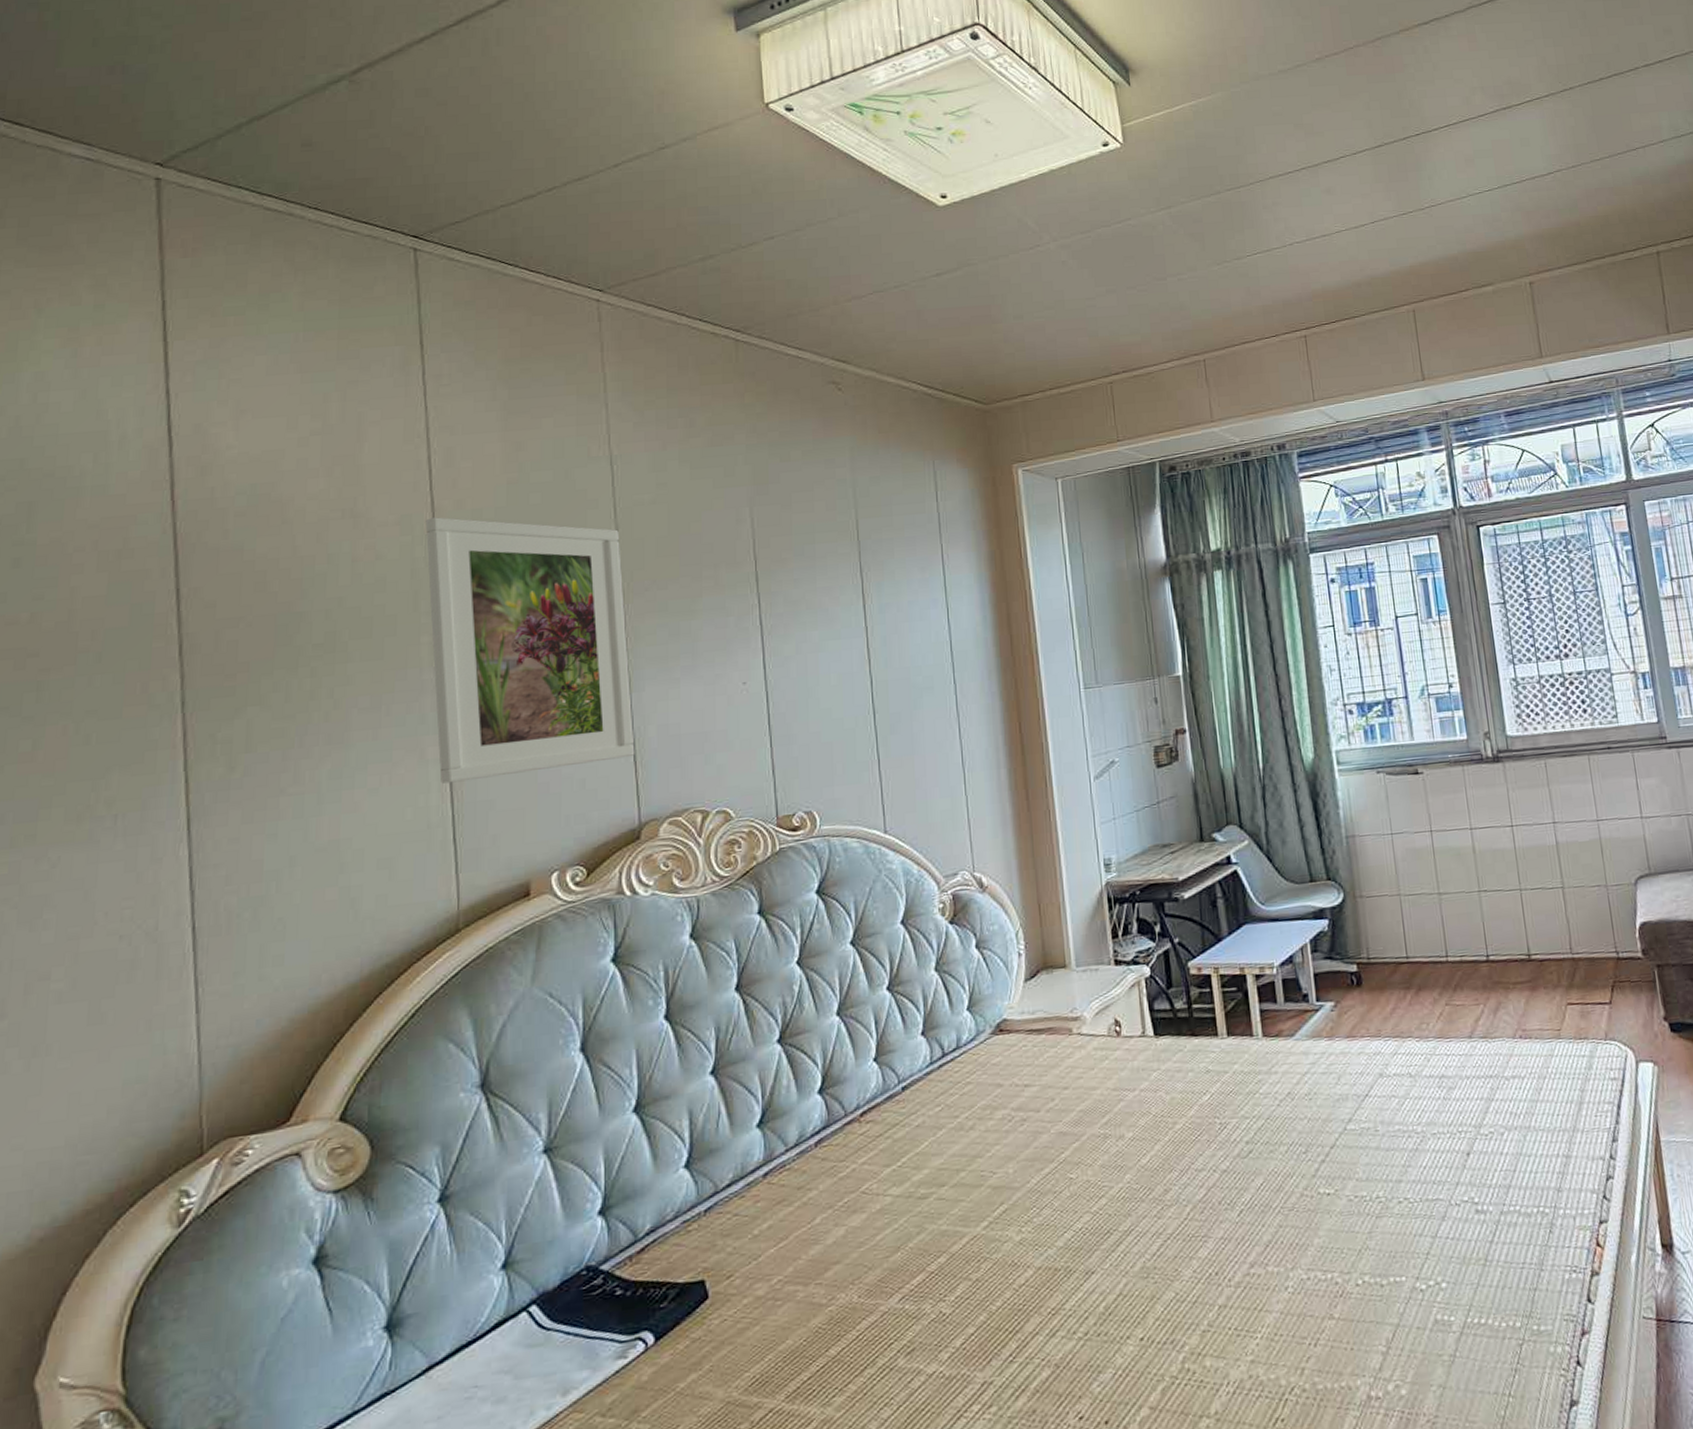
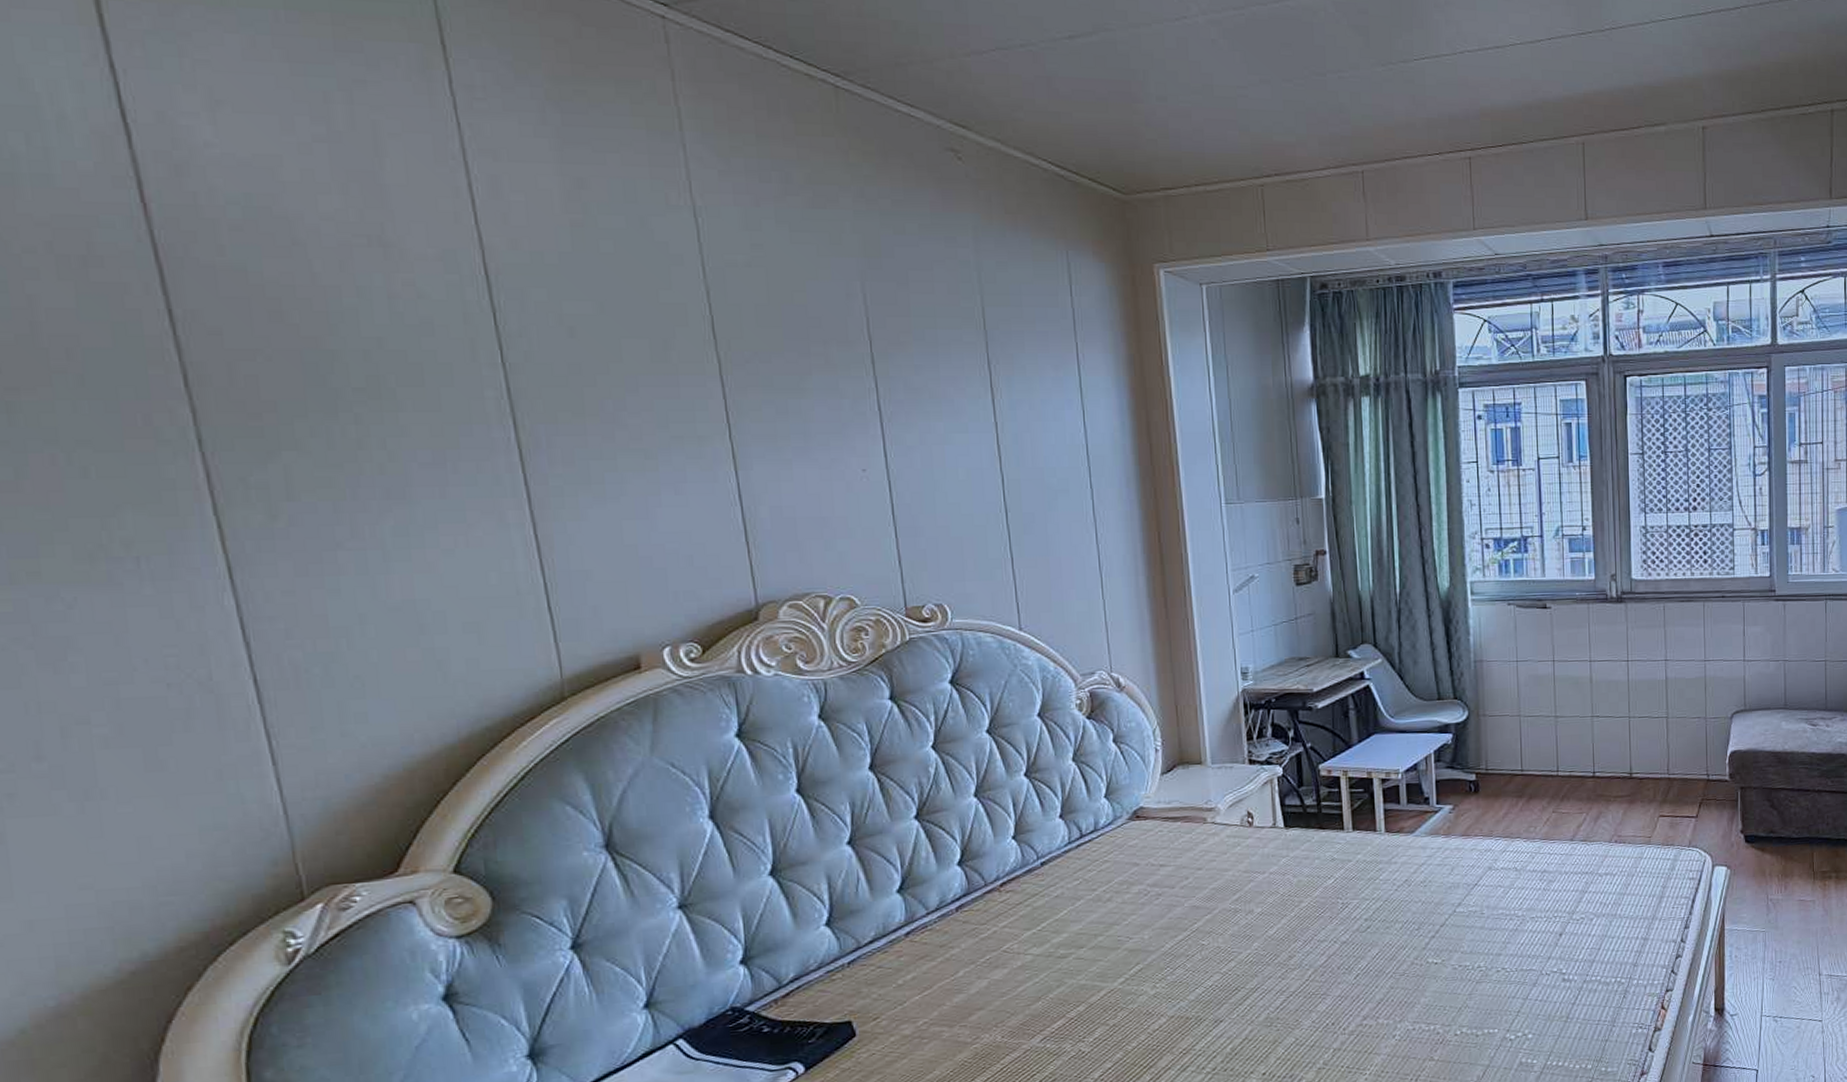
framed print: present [425,517,635,784] -> none [474,256,747,550]

